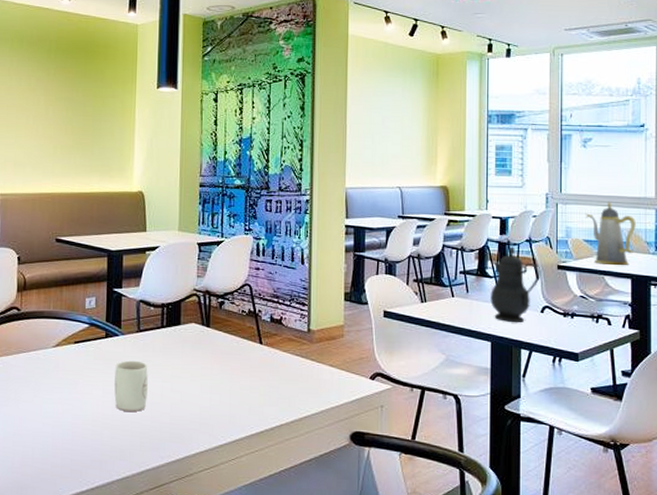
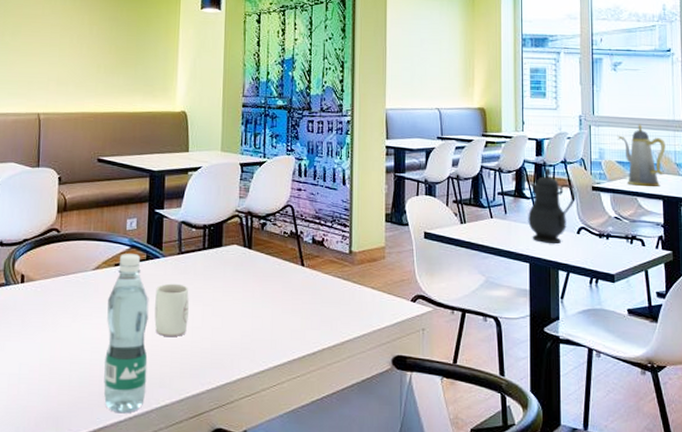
bottle: none [65,331,109,485] -> present [103,254,149,414]

